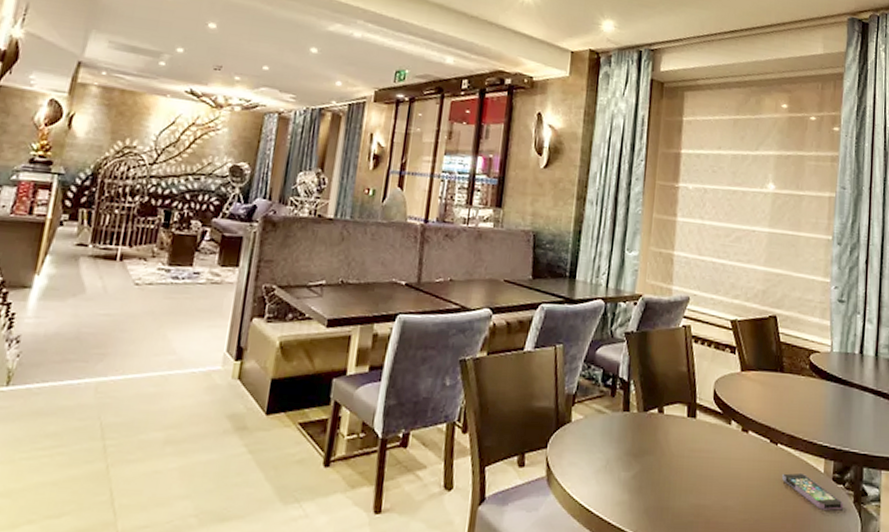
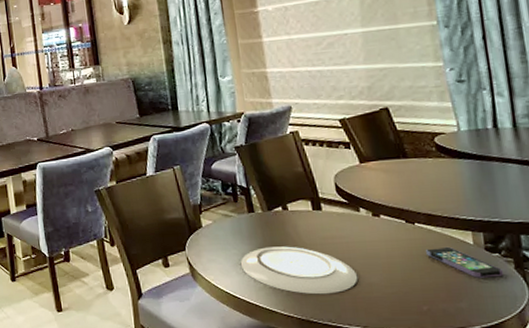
plate: none [602,454,716,516] -> present [240,246,358,295]

